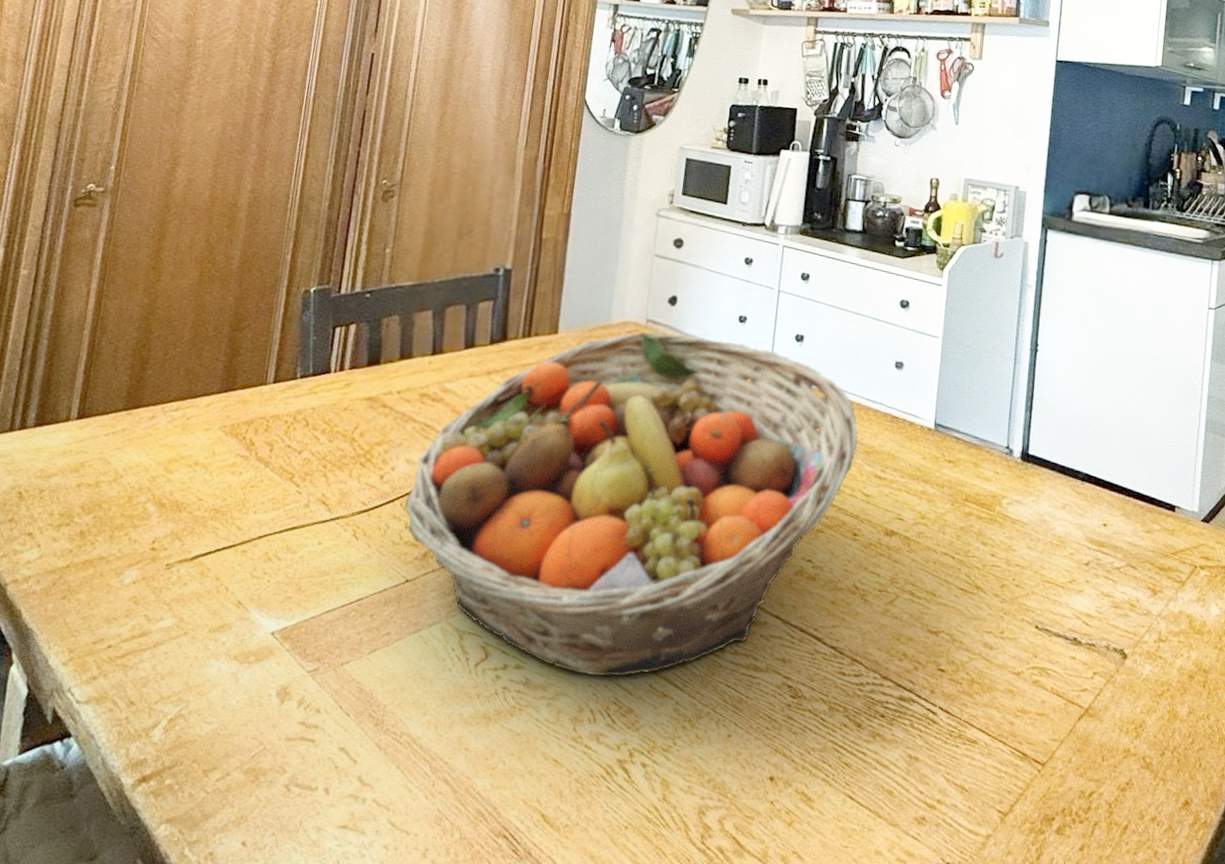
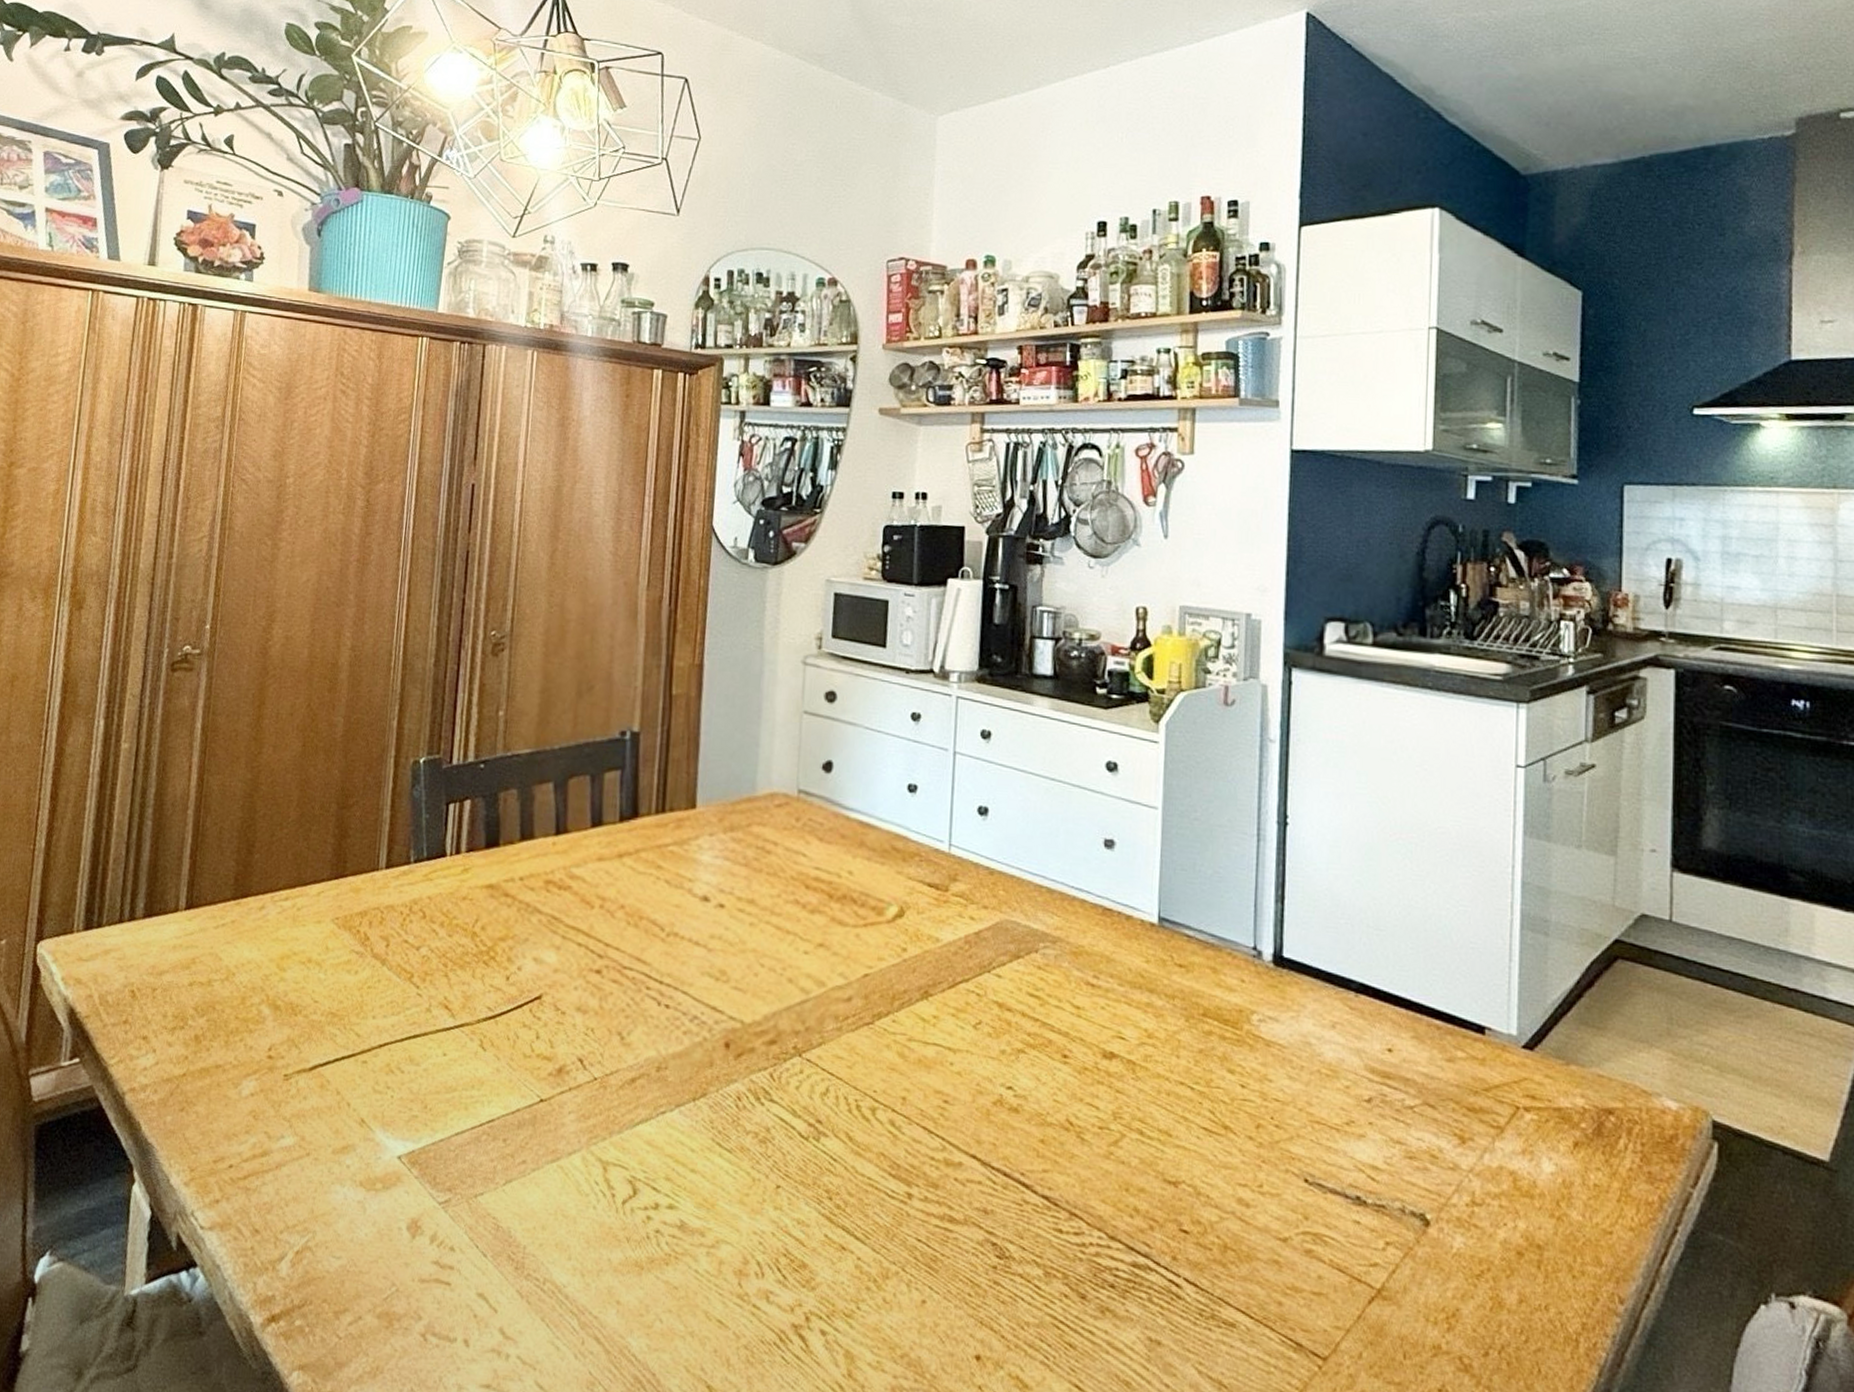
fruit basket: present [404,331,858,677] -> none [533,804,1062,1224]

